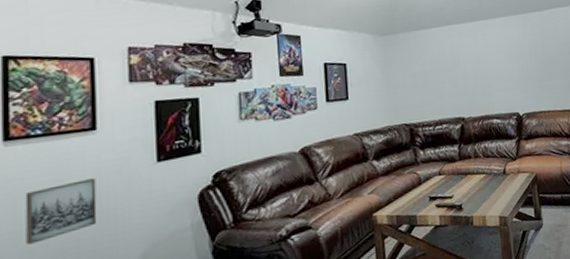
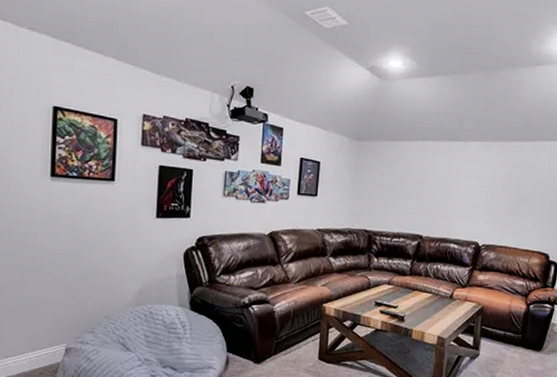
wall art: present [25,178,97,245] -> none [62,219,111,262]

